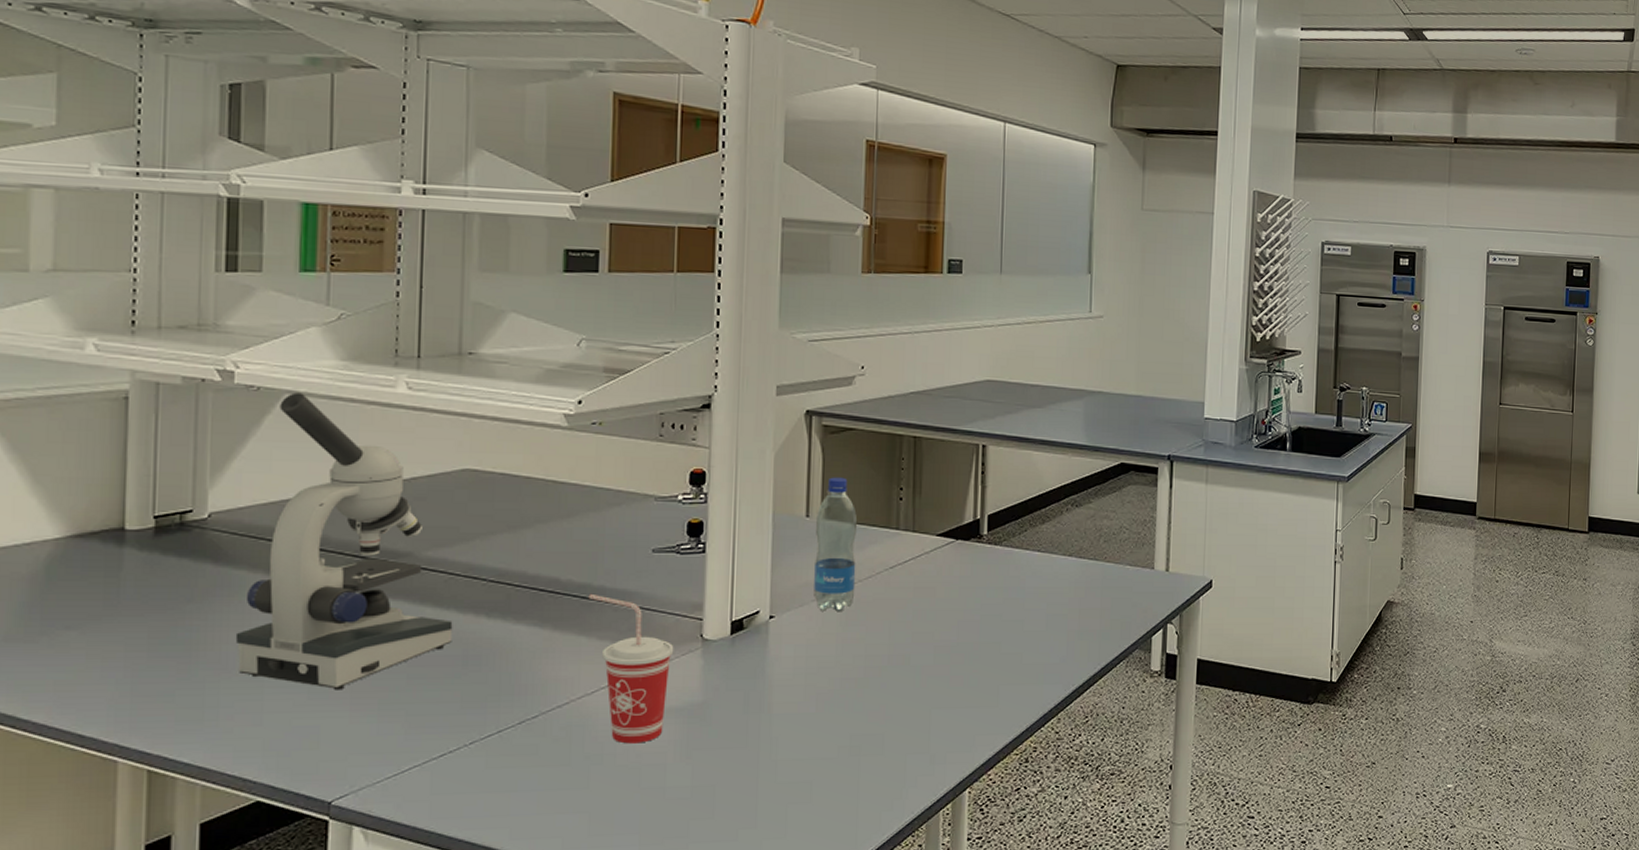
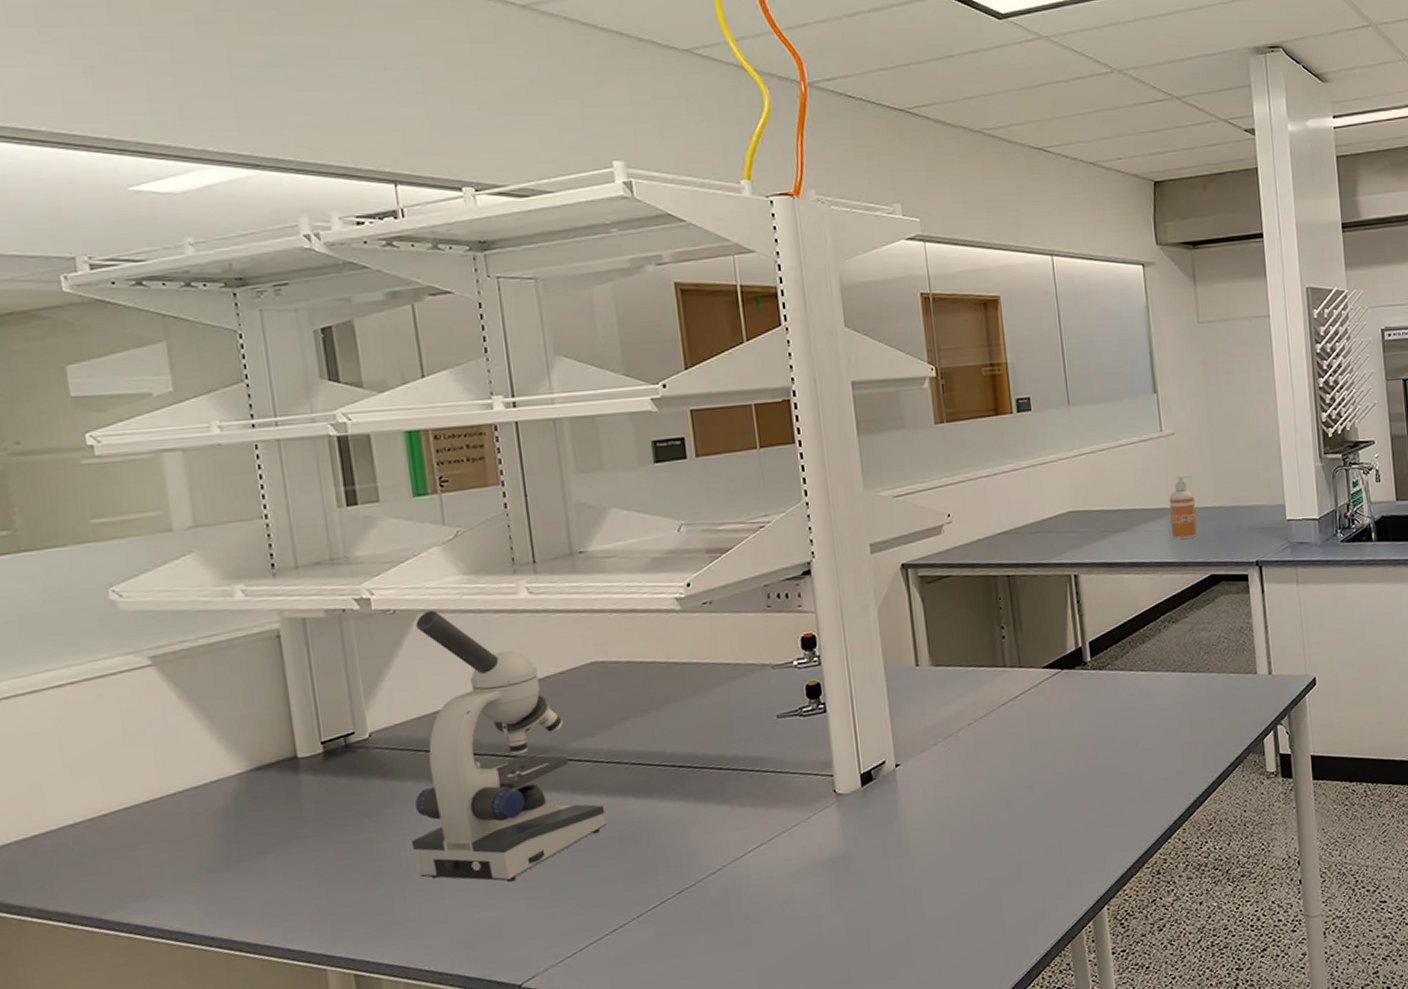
beverage cup: present [588,593,674,744] -> none [724,764,812,901]
bottle: present [813,477,857,612] -> none [925,624,973,754]
soap dispenser: none [1087,359,1115,423] -> present [1169,475,1197,539]

